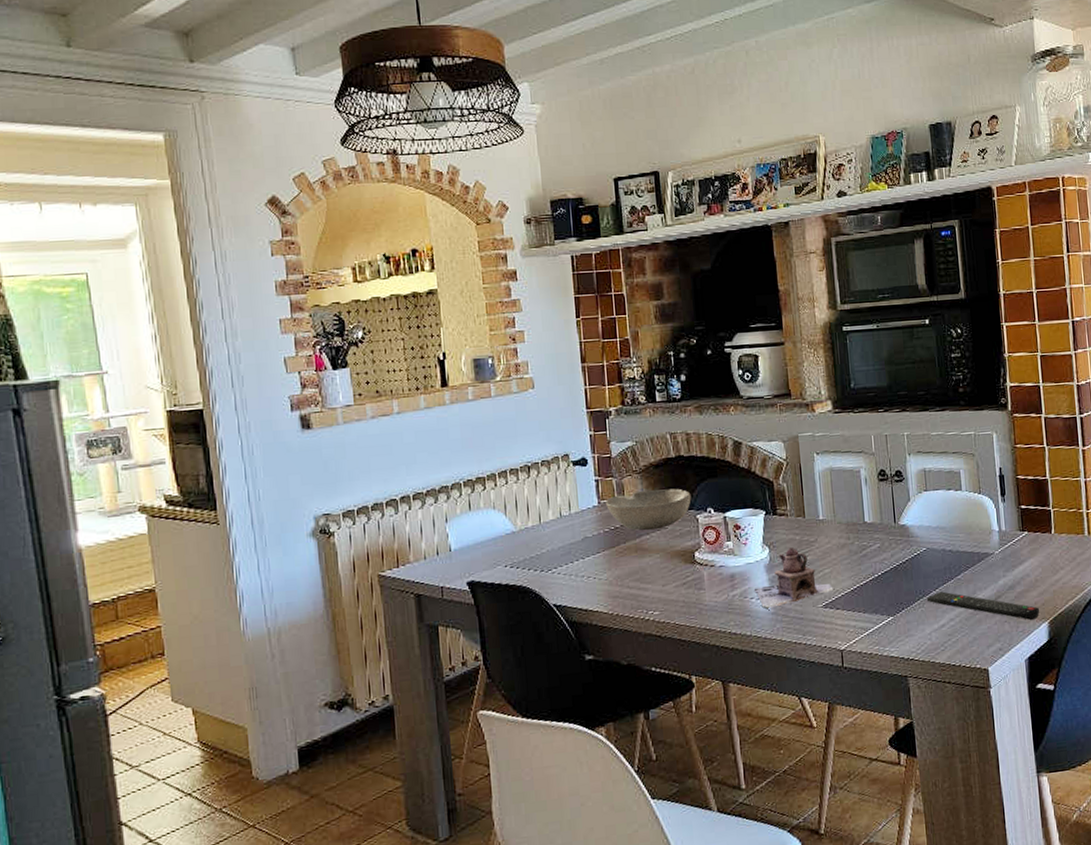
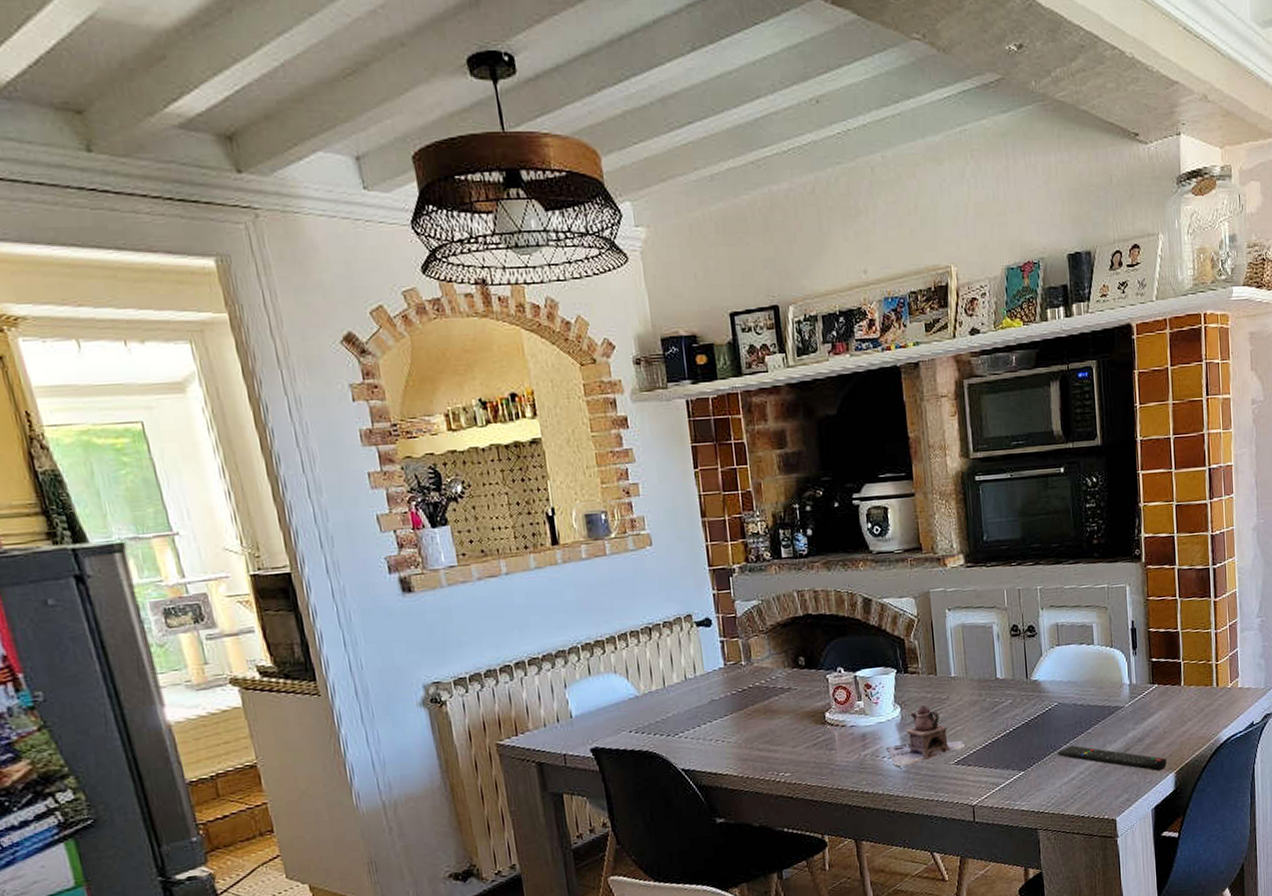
bowl: present [606,488,691,531] -> none [732,648,821,693]

